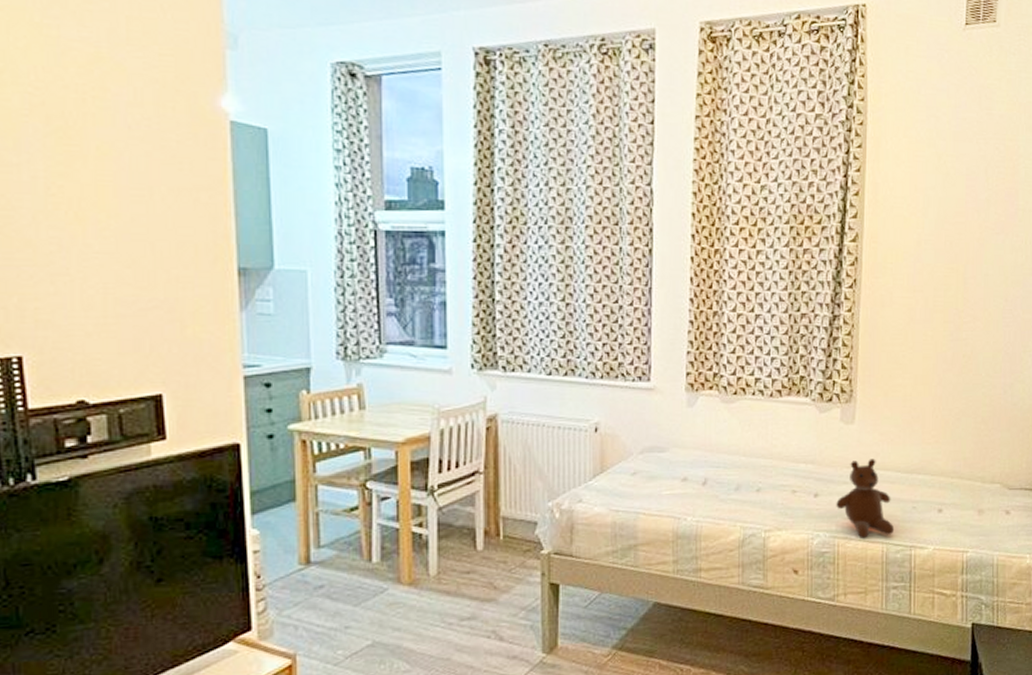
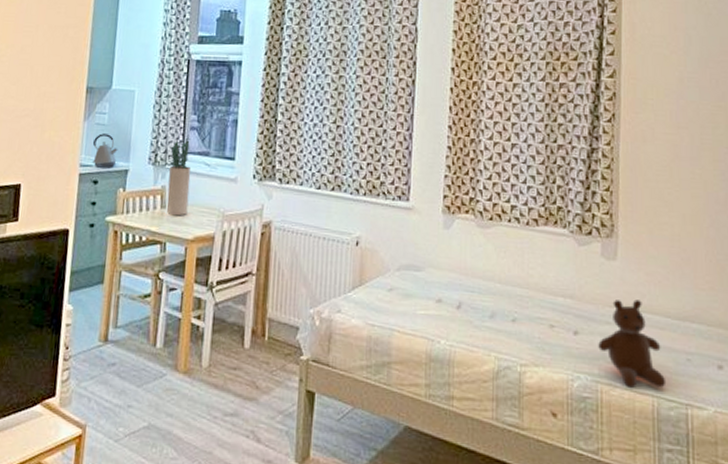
kettle: none [258,326,294,369] -> present [93,133,118,169]
vase: none [364,322,394,417] -> present [166,134,192,216]

